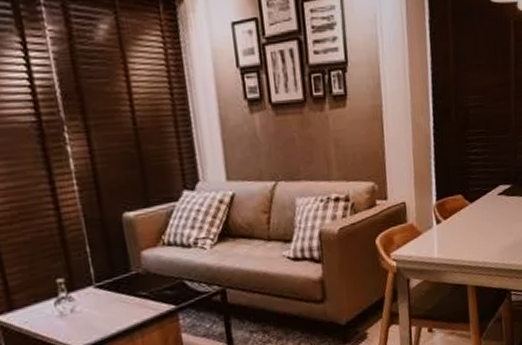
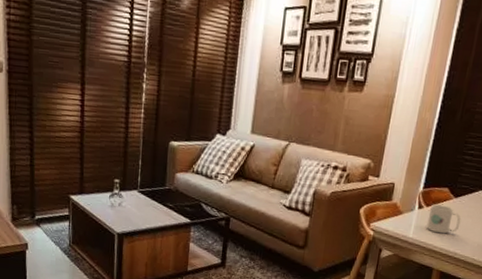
mug: none [448,213,483,246] -> present [426,204,461,234]

